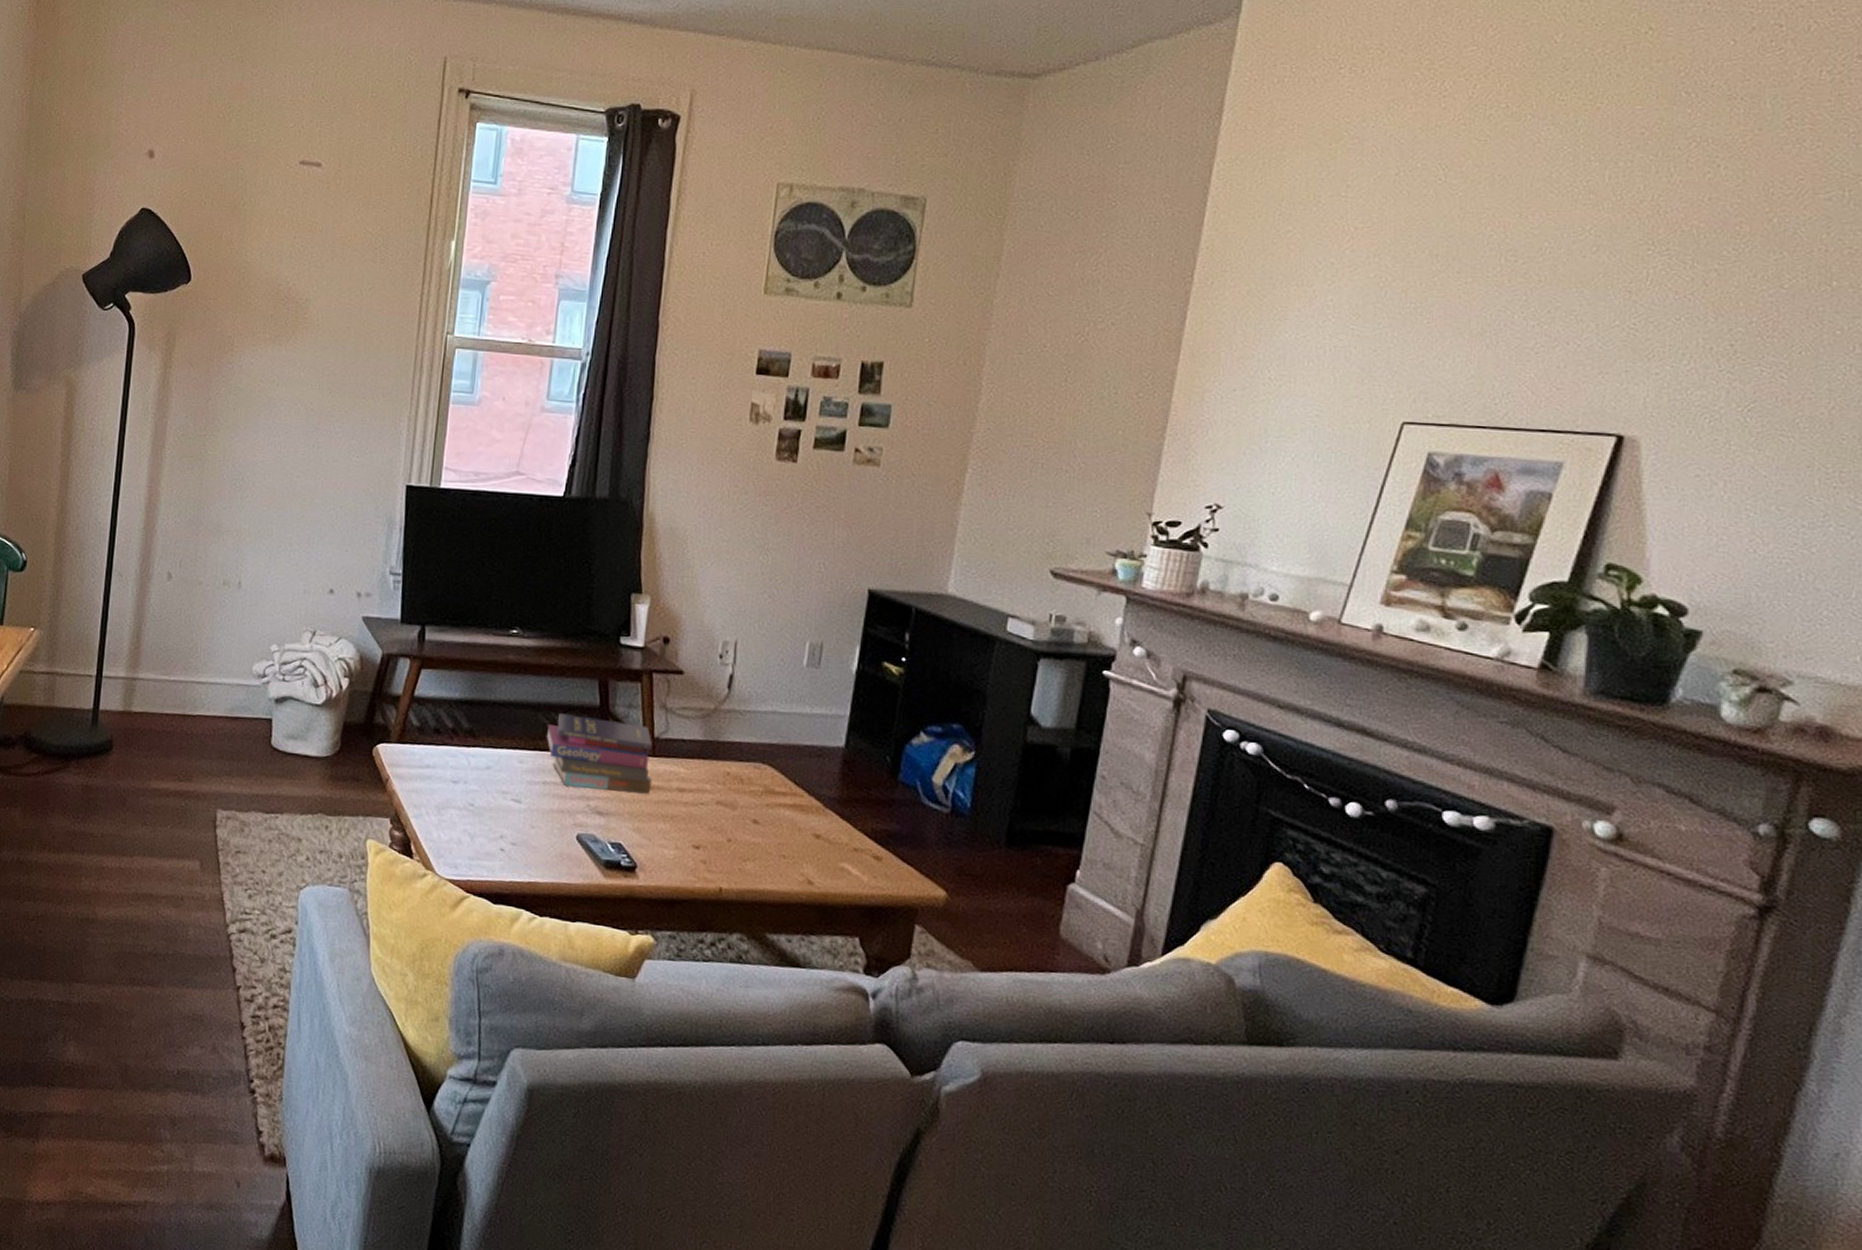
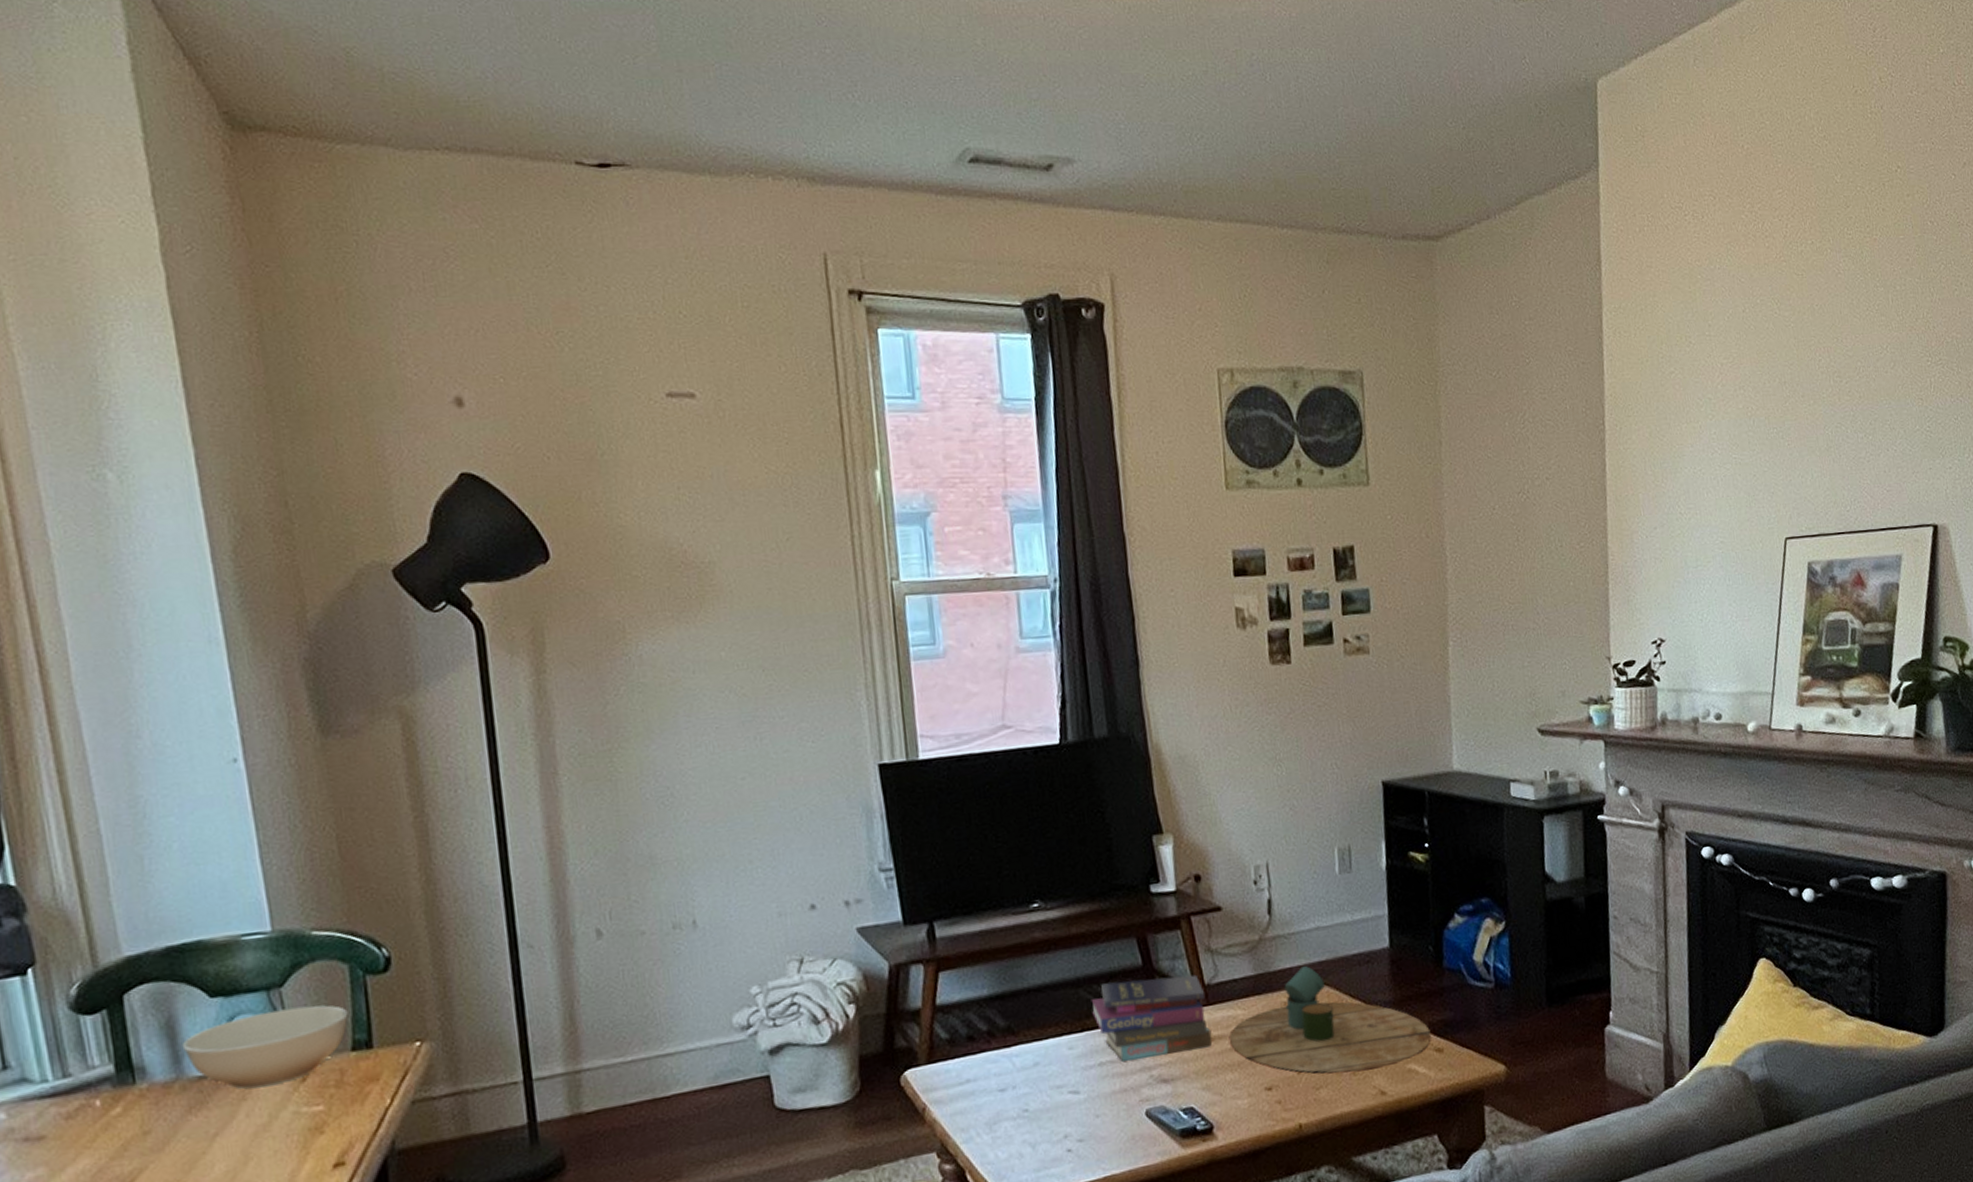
decorative tray: none [667,743,872,859] -> present [1228,965,1431,1073]

